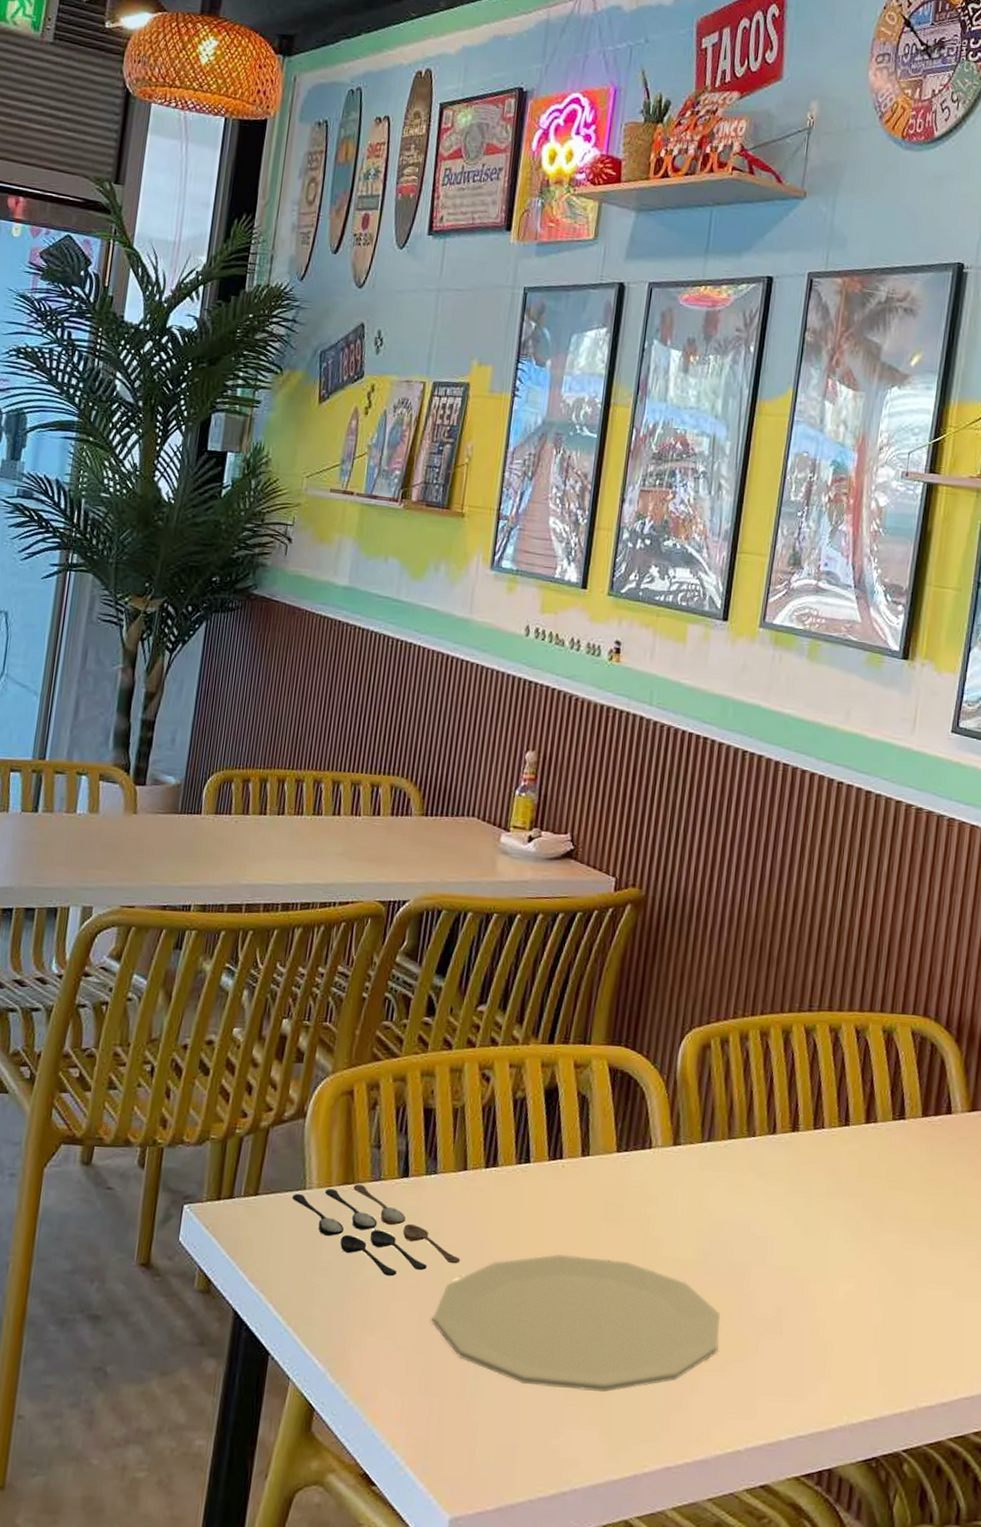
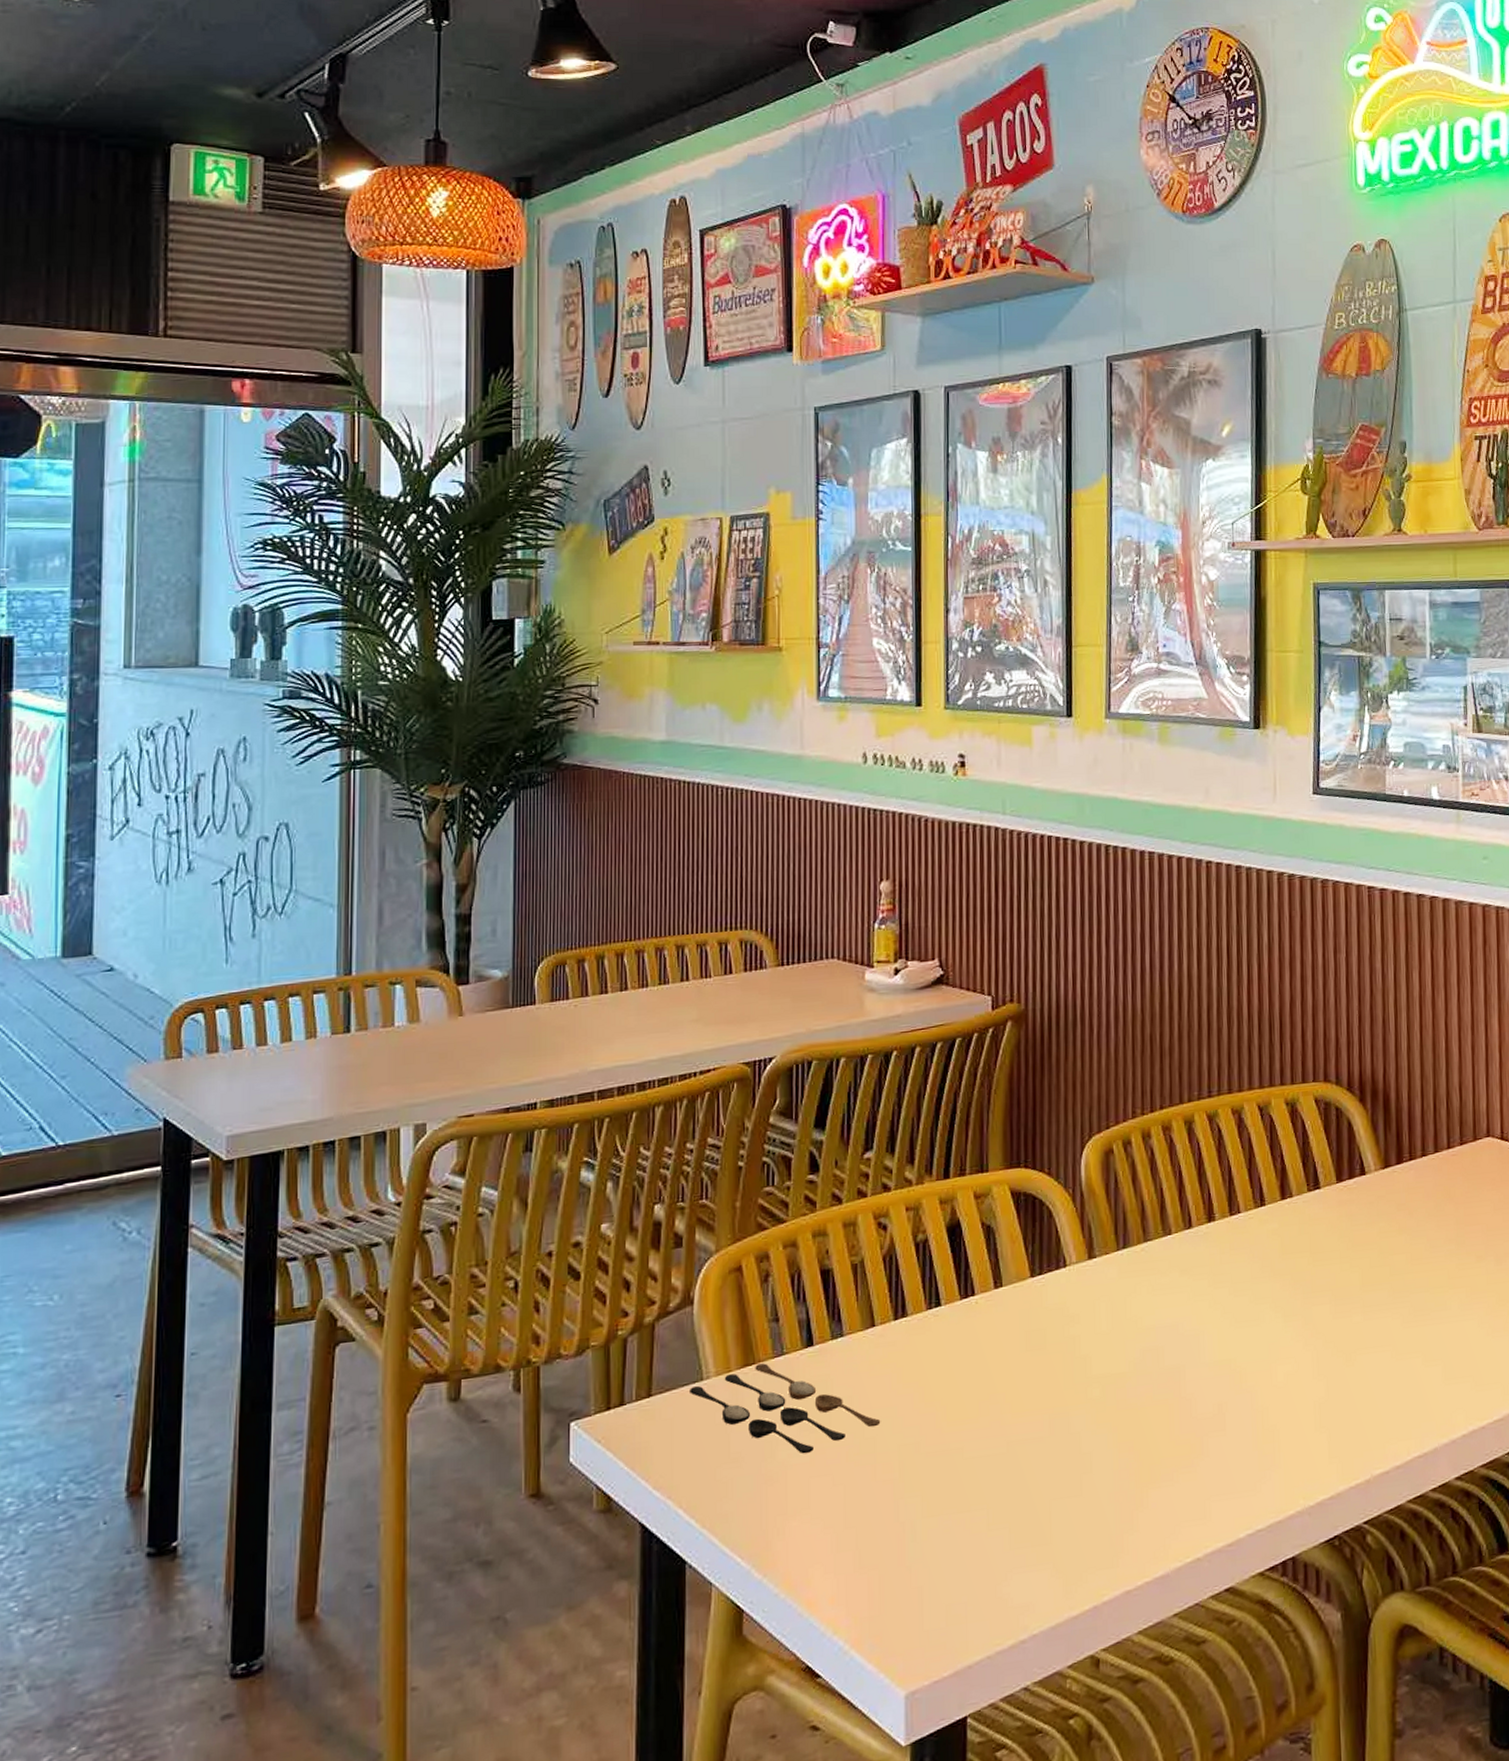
plate: present [432,1254,720,1393] -> none [859,1388,1164,1537]

